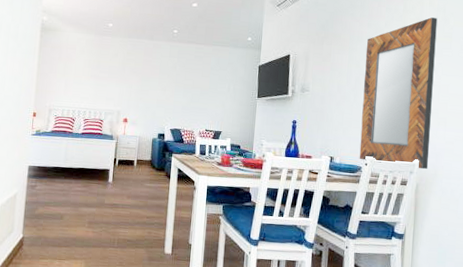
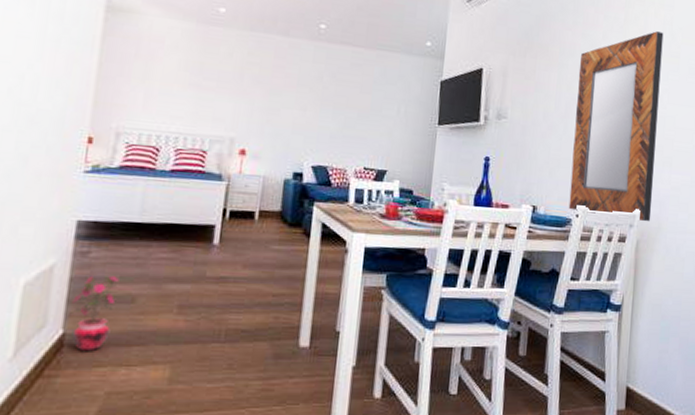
potted plant: none [26,201,53,249] -> present [69,275,119,352]

